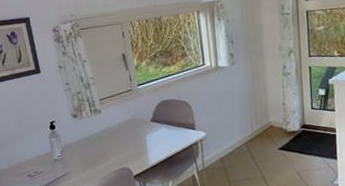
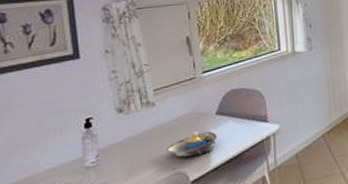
decorative bowl: none [113,134,153,156] -> present [167,130,217,157]

